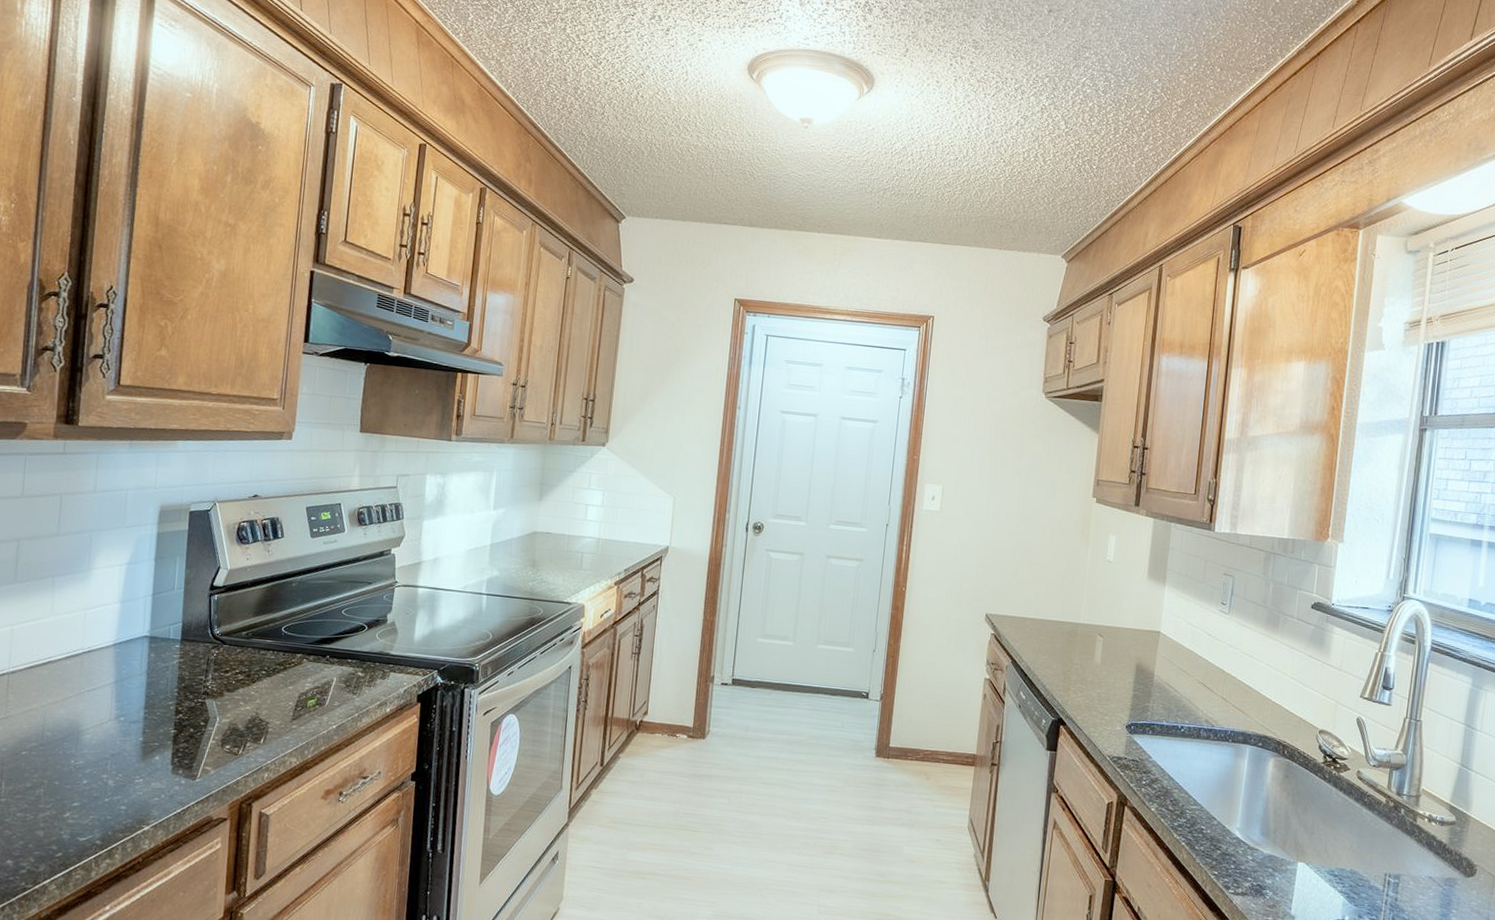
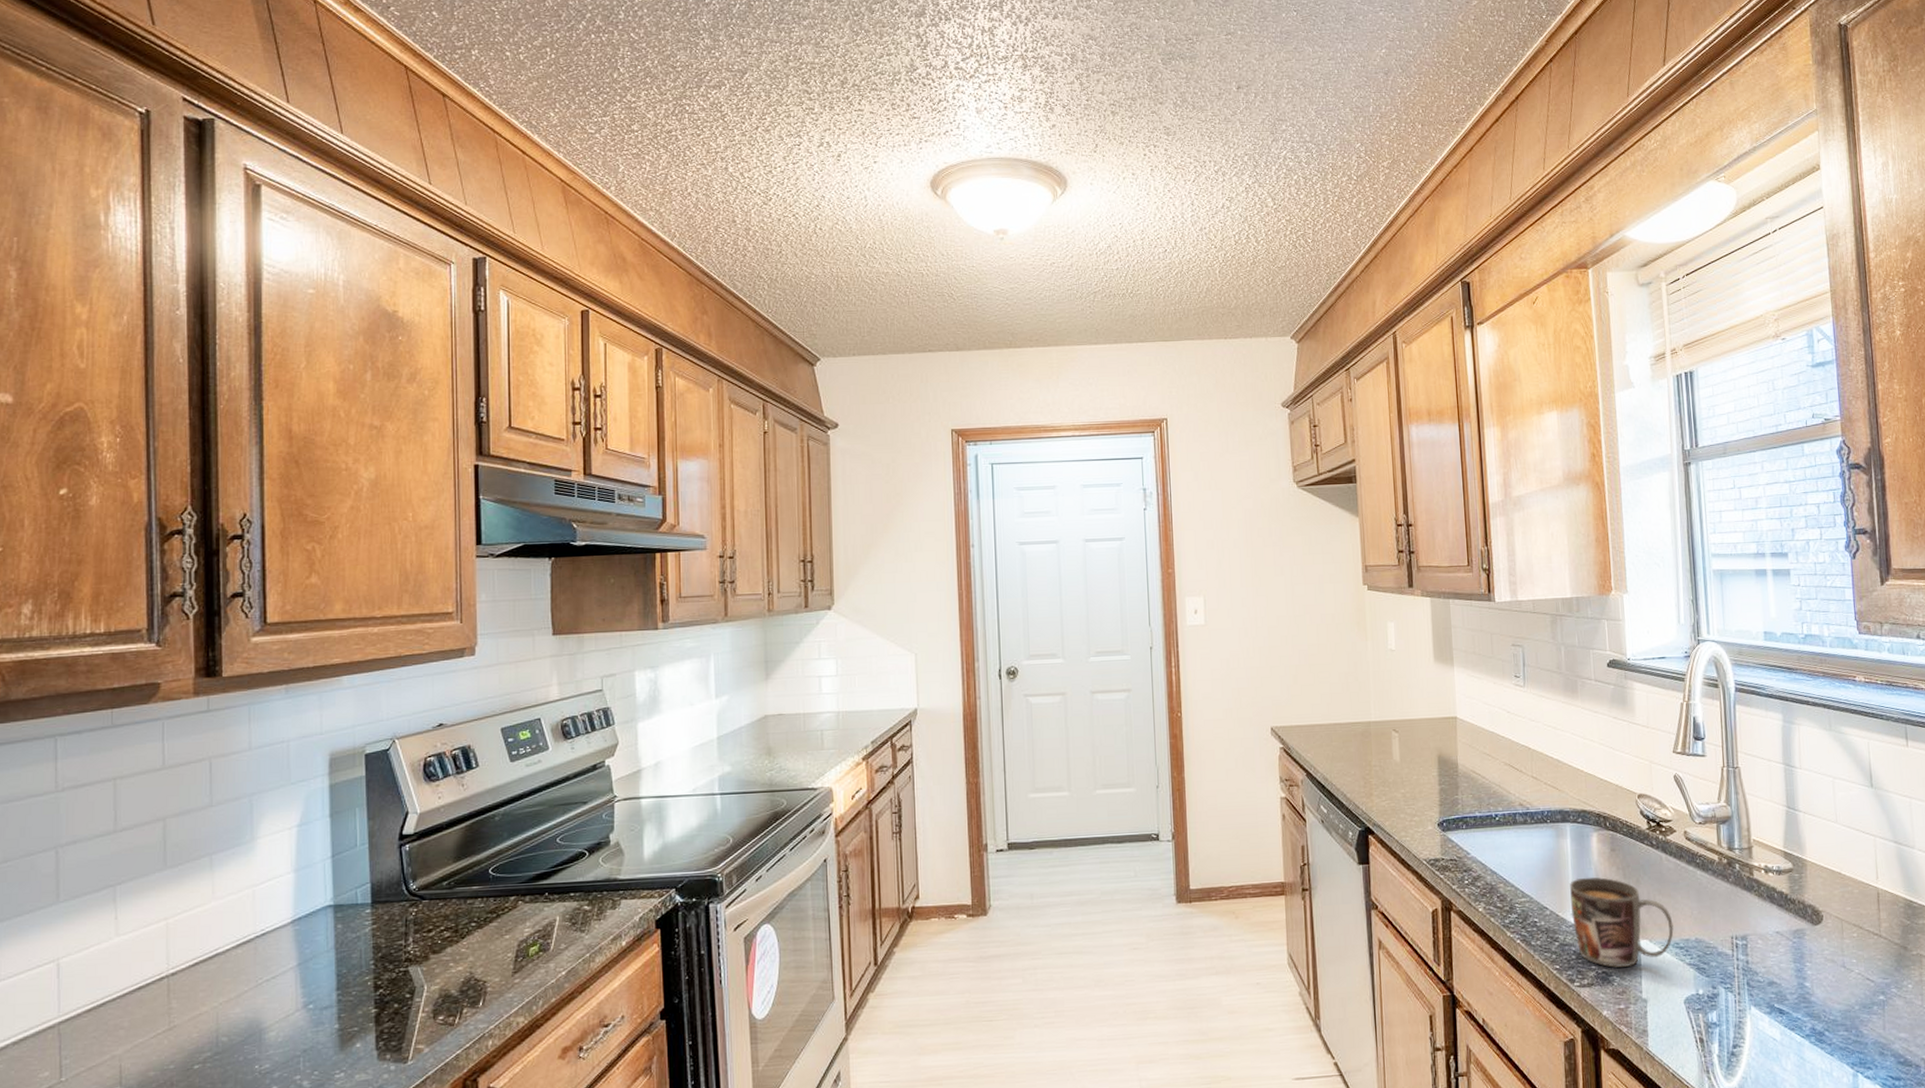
mug: none [1237,796,1332,884] -> present [1569,877,1674,968]

